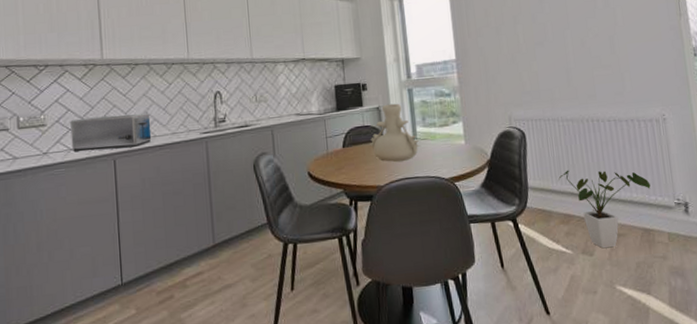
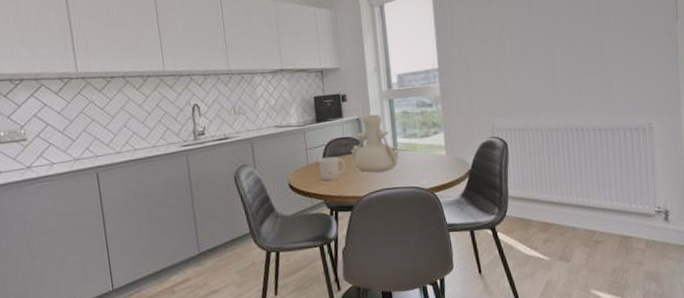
toaster: present [70,113,152,152] -> none [50,127,133,166]
mug: none [338,144,366,170] -> present [318,156,346,181]
house plant: present [558,169,651,249] -> none [539,179,632,255]

